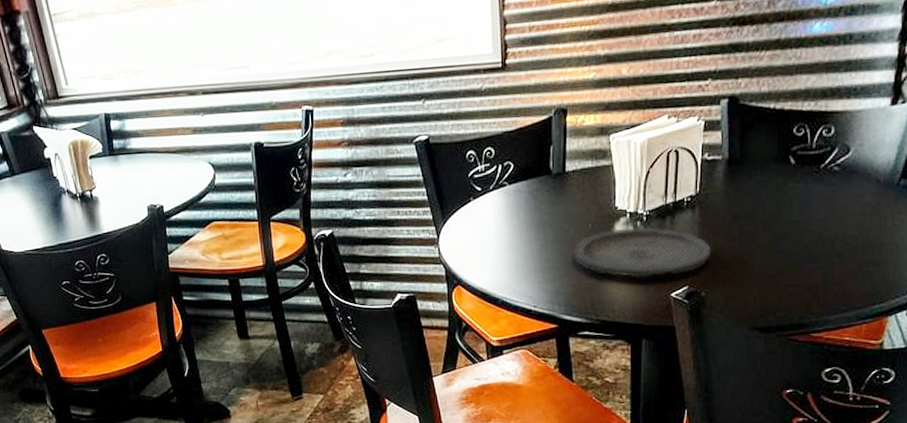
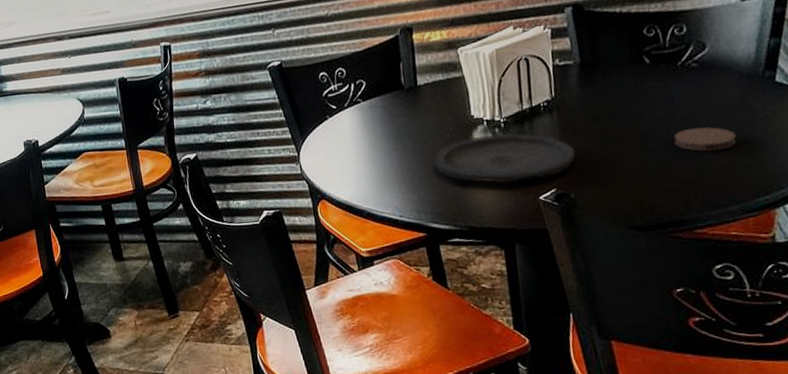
coaster: none [805,232,864,257] -> present [674,127,736,152]

